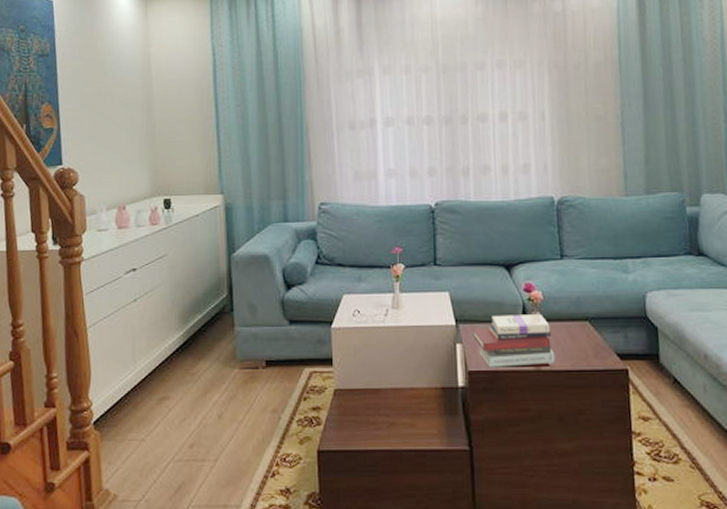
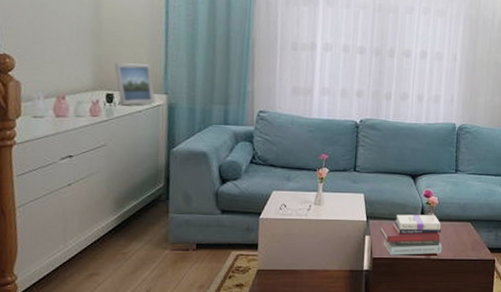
picture frame: none [170,164,212,211] -> present [114,63,156,106]

